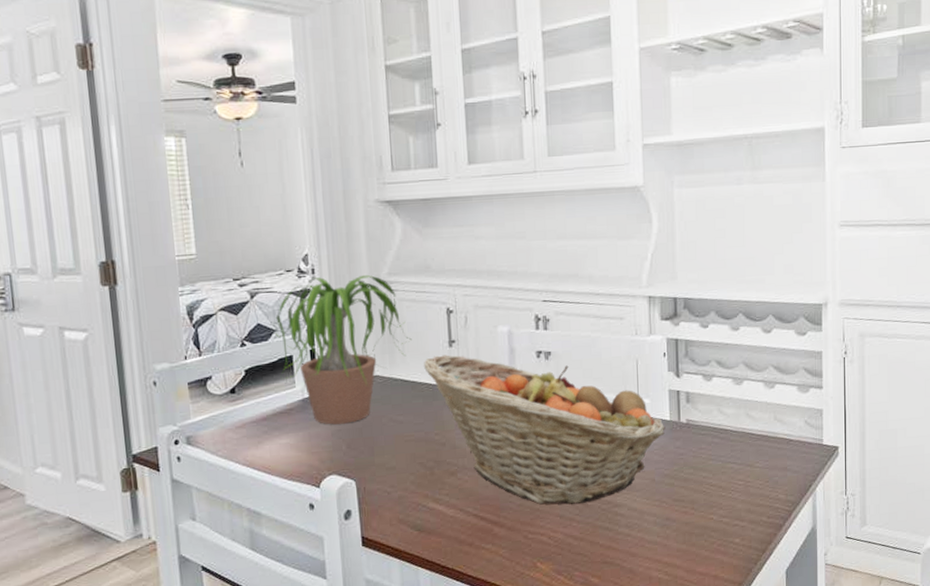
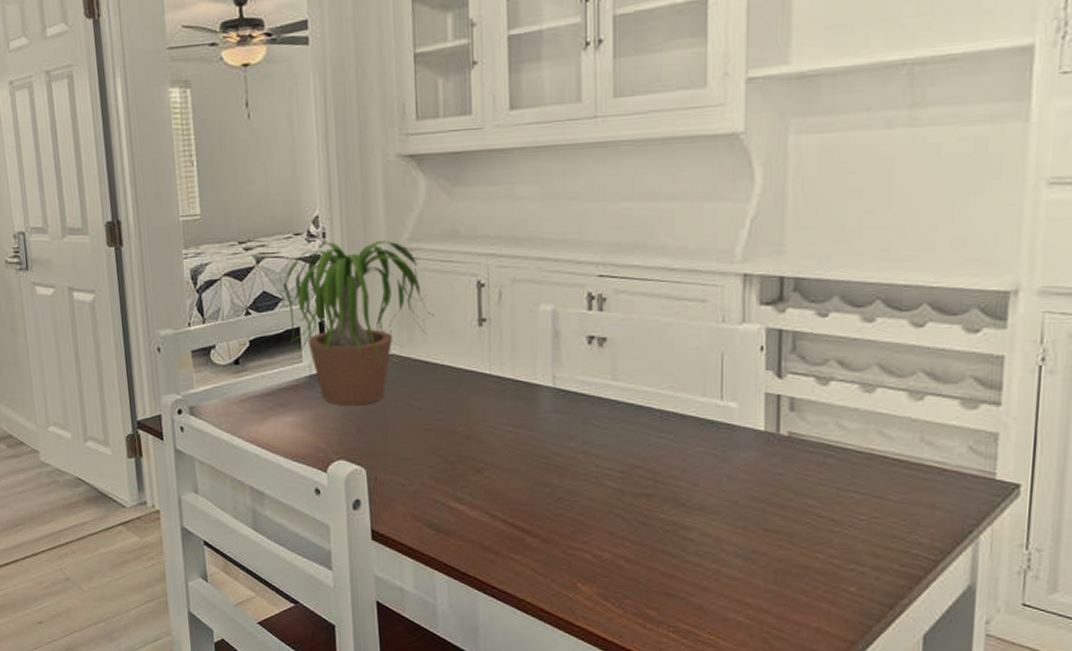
fruit basket: present [424,355,665,505] -> none [448,335,758,521]

